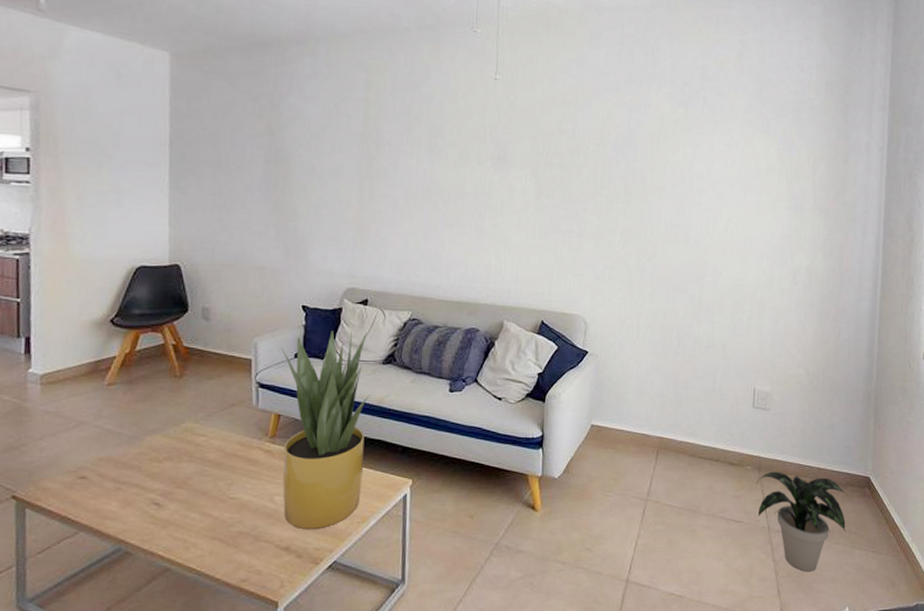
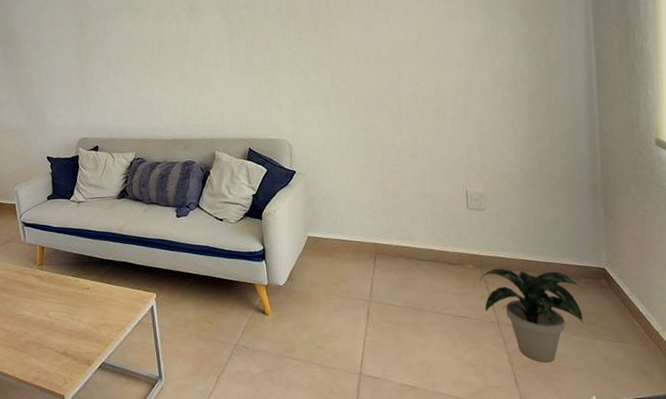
planter: present [282,330,370,530] -> none [37,173,116,338]

